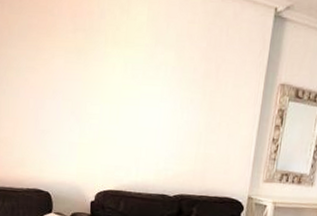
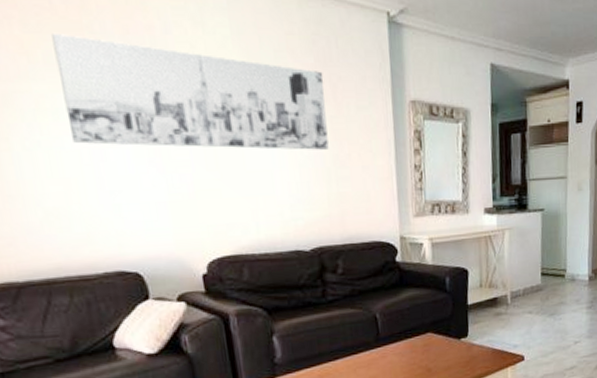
wall art: none [25,14,212,117] -> present [52,32,329,150]

